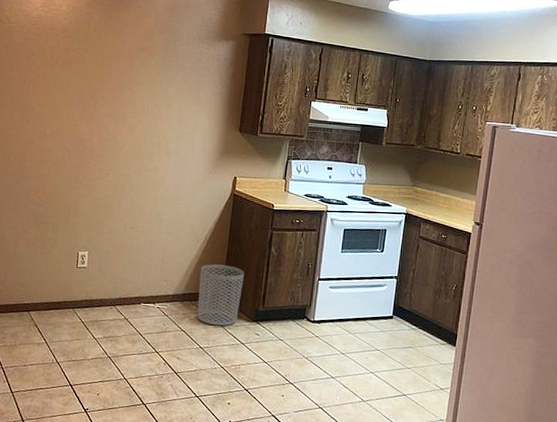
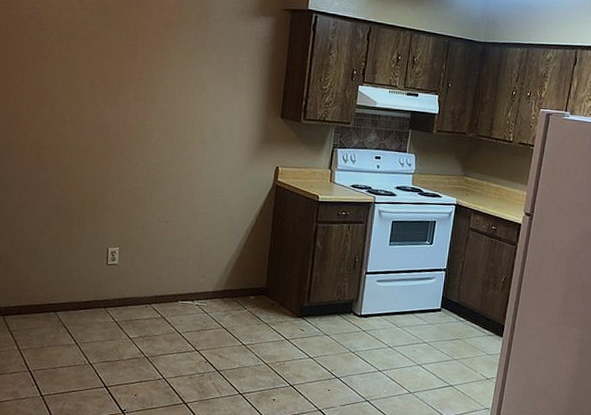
waste bin: present [197,264,245,326] -> none [239,259,289,323]

